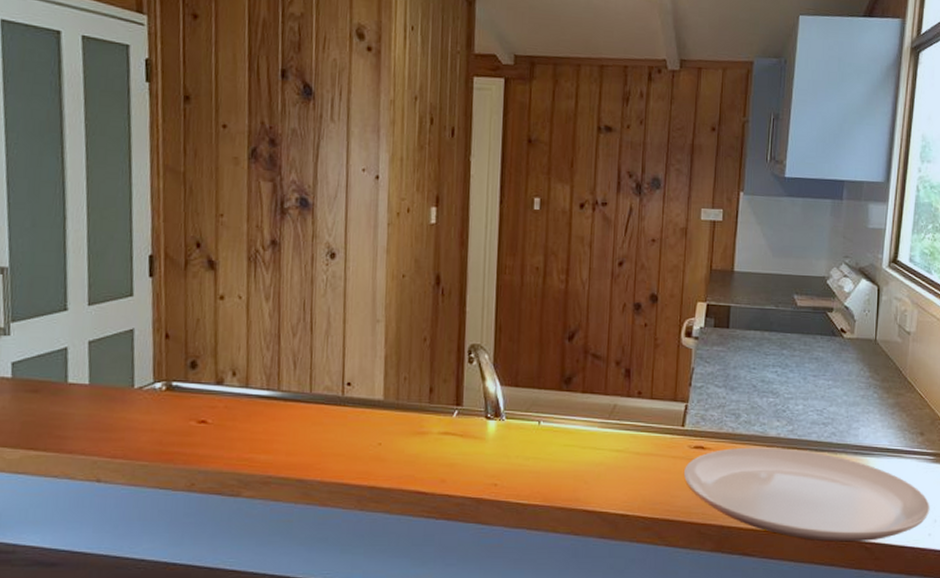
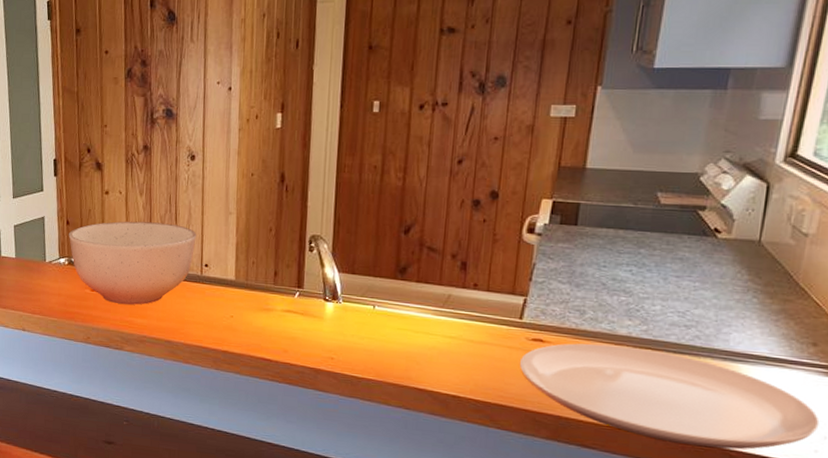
bowl: none [167,332,337,438] -> present [68,221,197,305]

